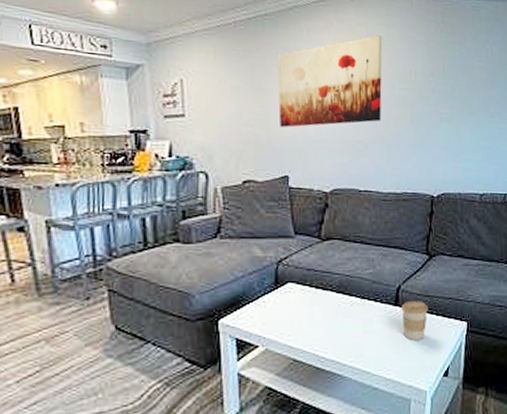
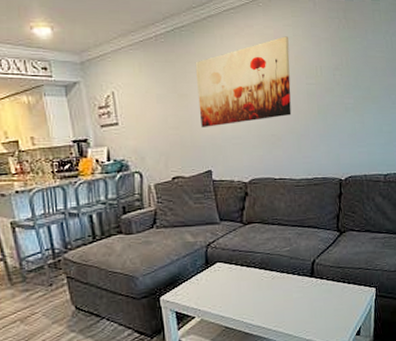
coffee cup: present [401,301,428,341] -> none [316,272,341,307]

